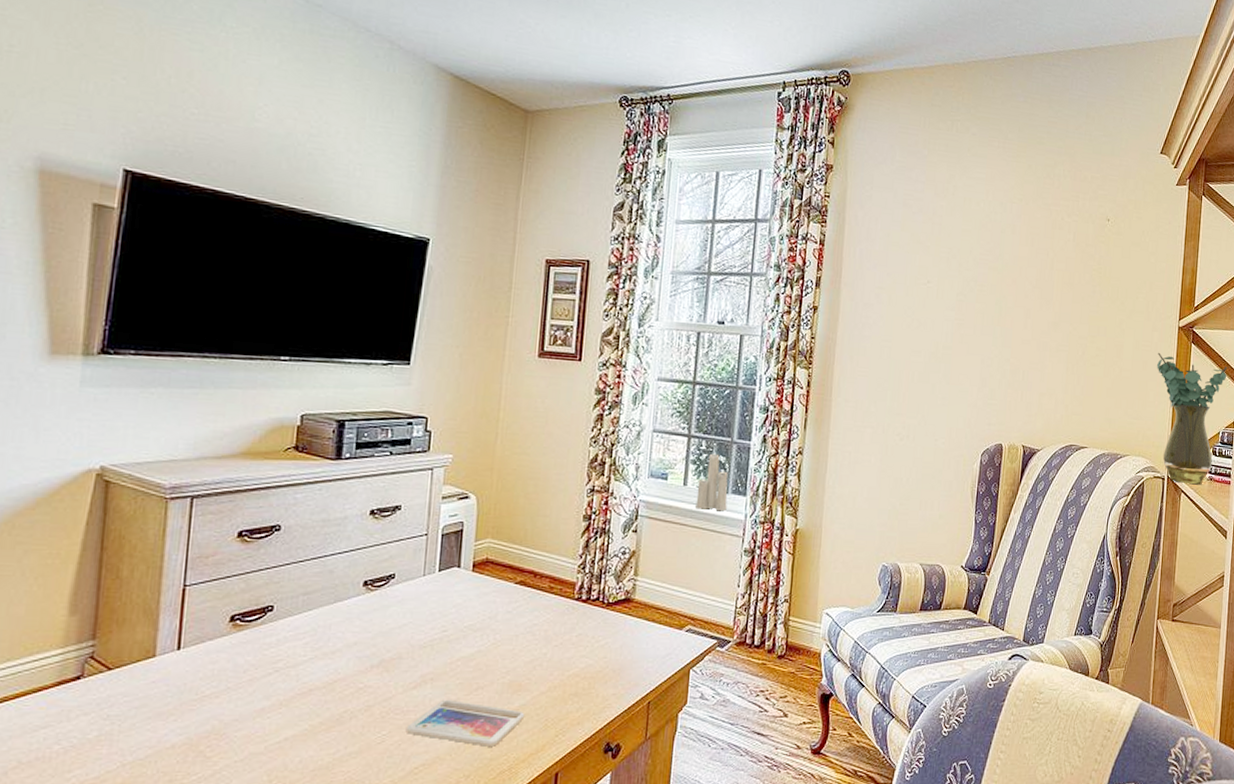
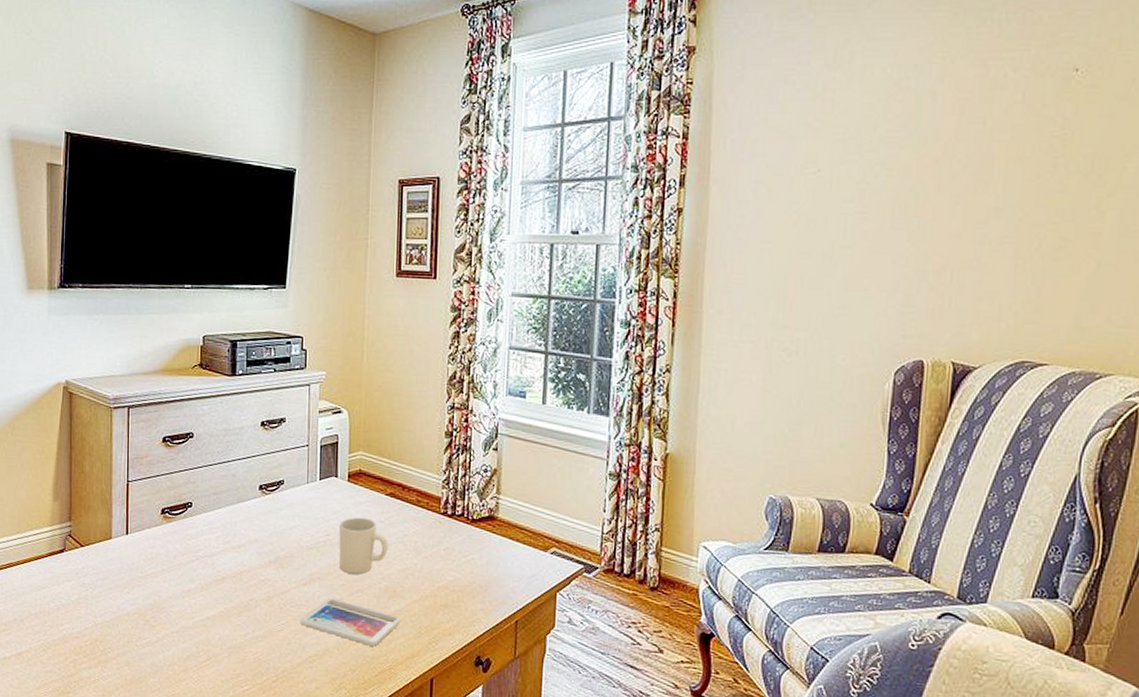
mug: none [457,609,515,670] -> present [338,517,388,574]
candle: present [695,452,728,512] -> none [556,370,589,432]

